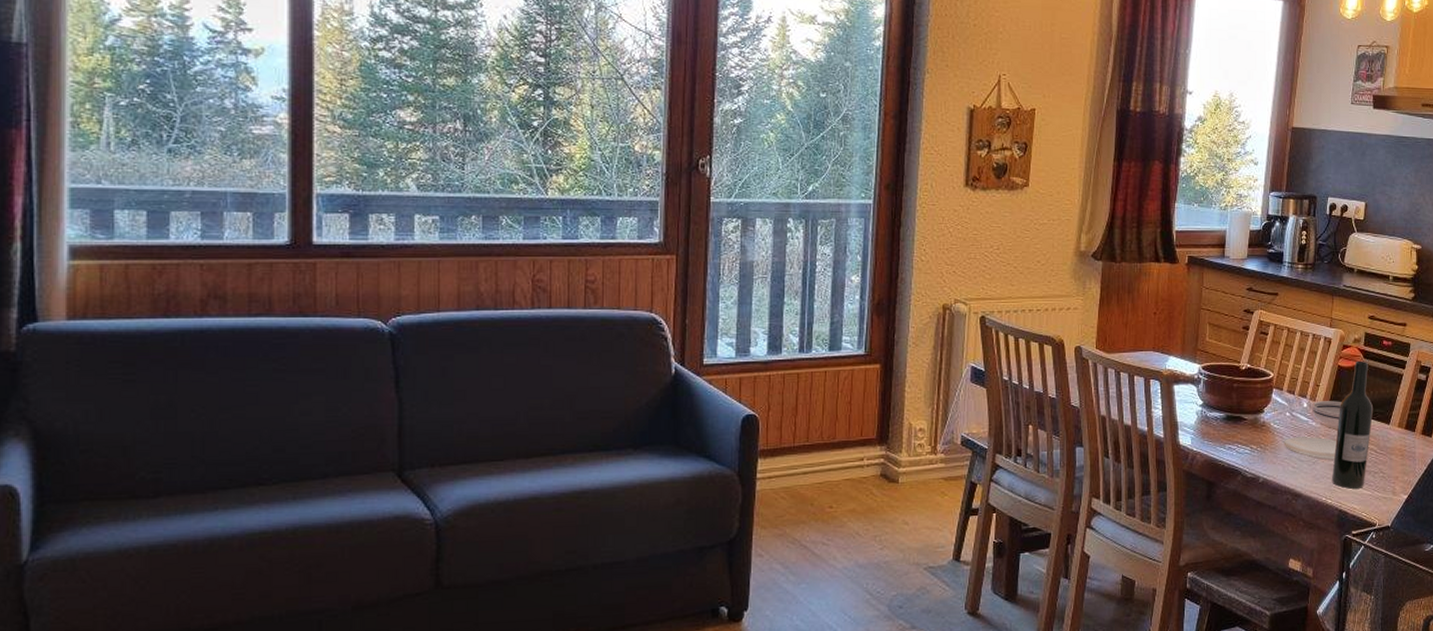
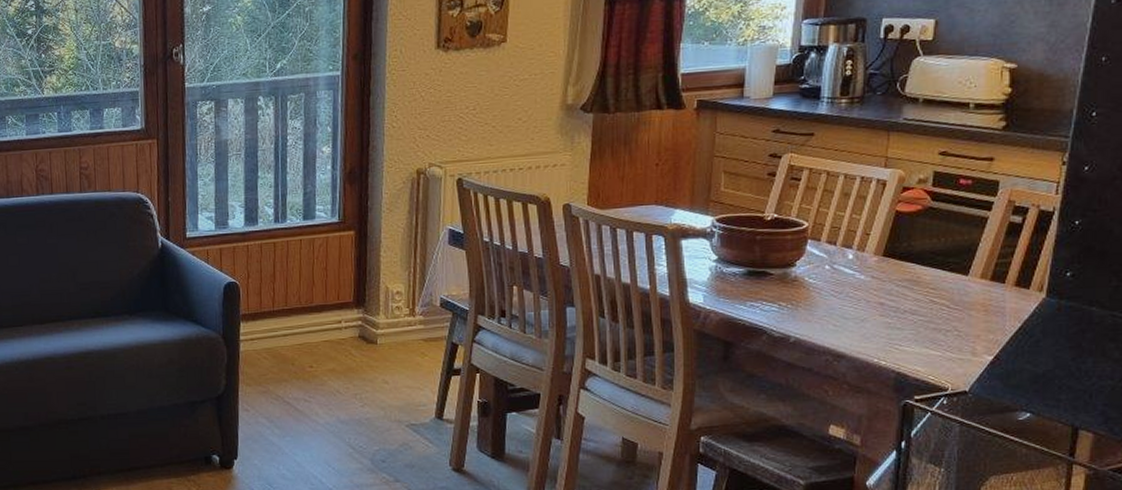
plate: present [1283,436,1337,461] -> none [822,291,893,318]
bowl: present [1312,401,1342,430] -> none [860,250,901,283]
wine bottle: present [1331,360,1374,489] -> none [886,204,946,349]

